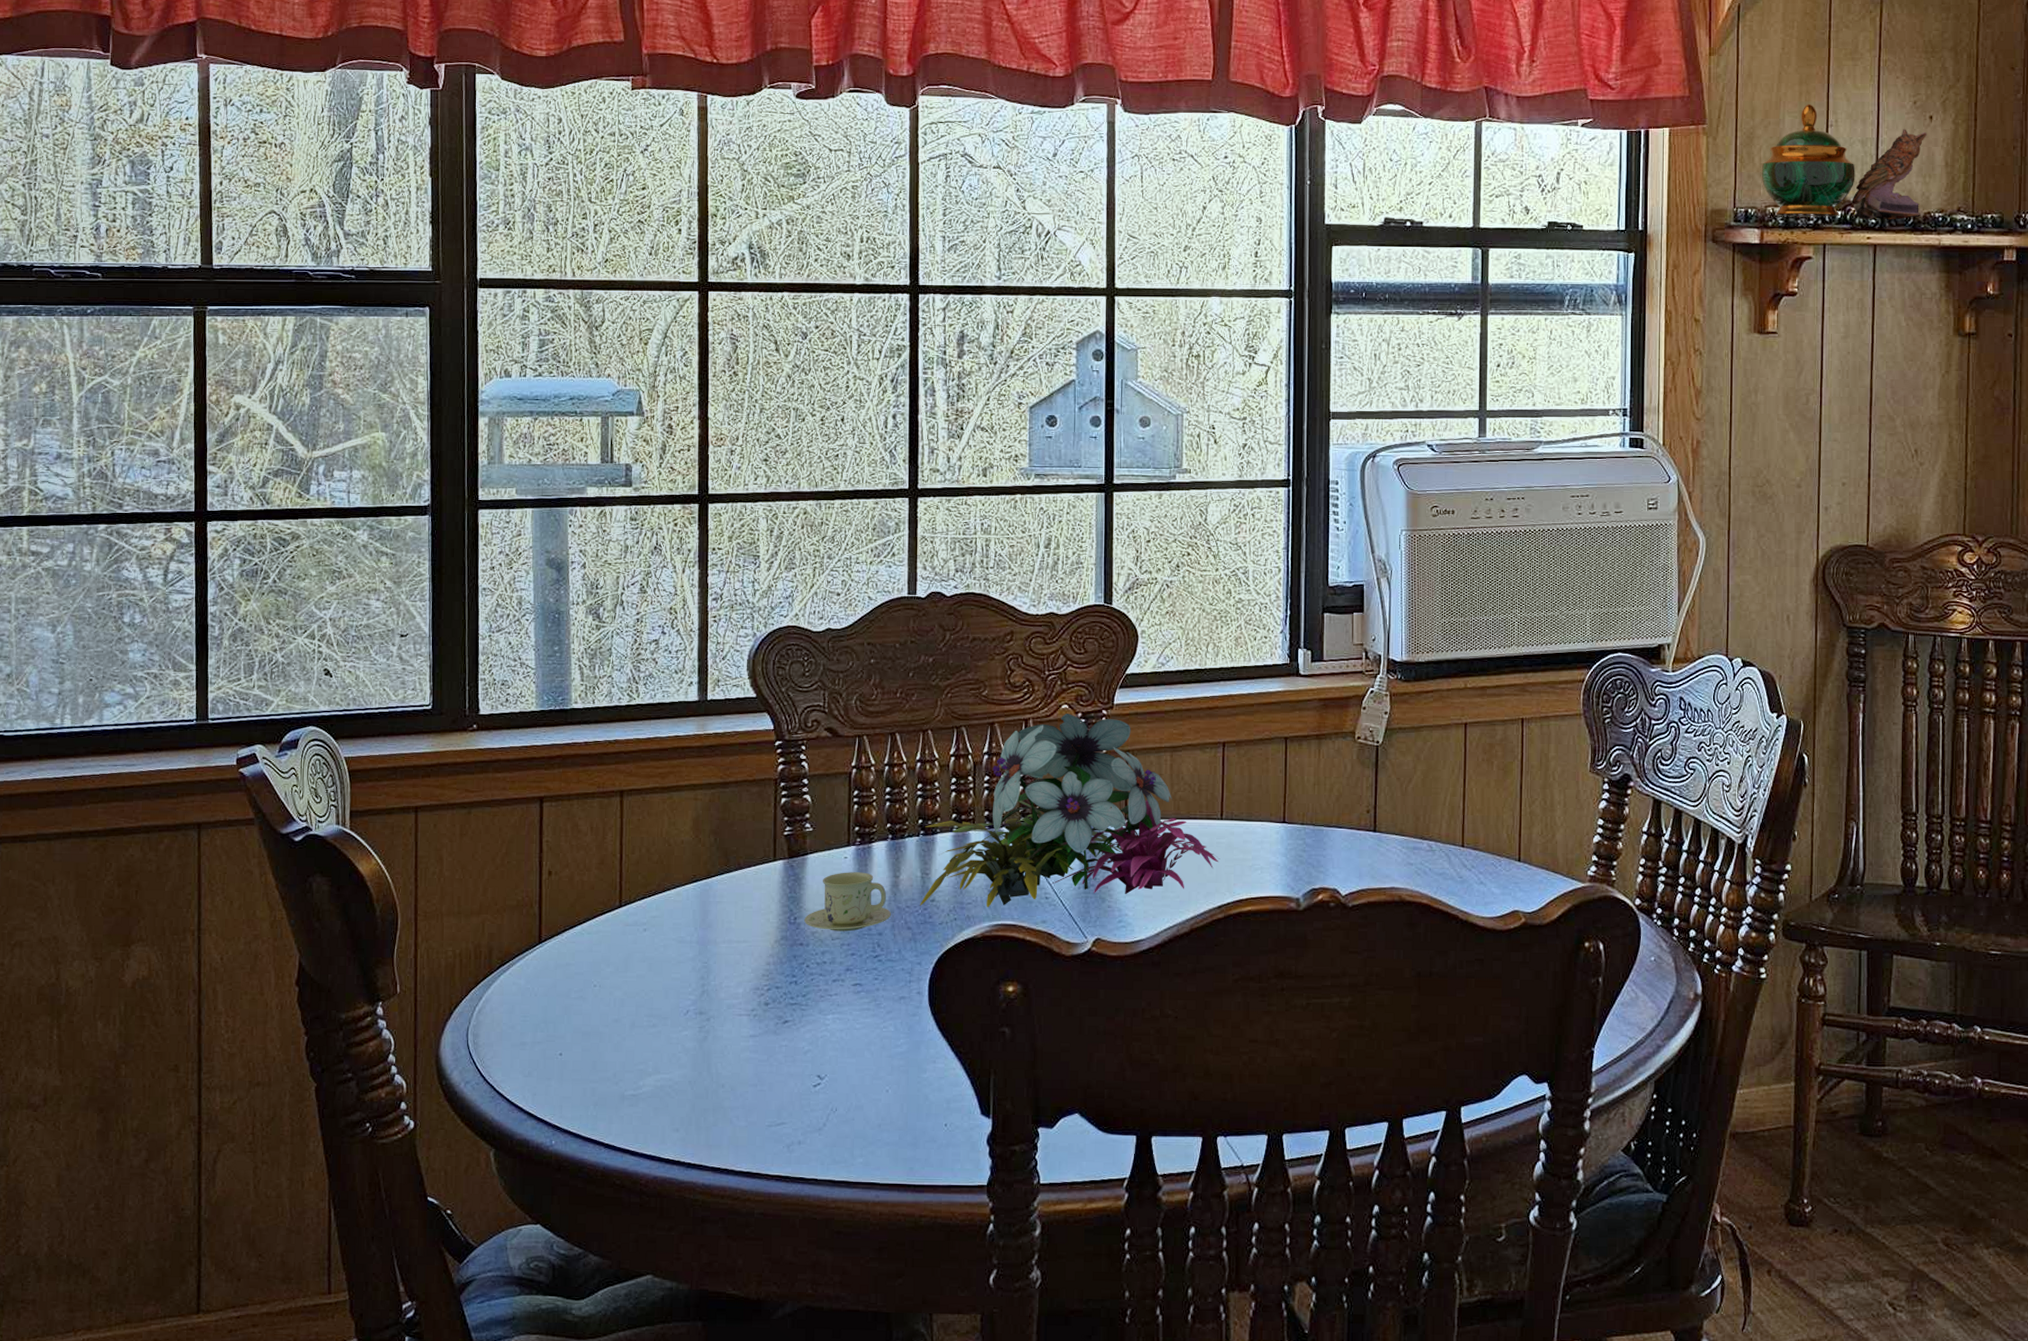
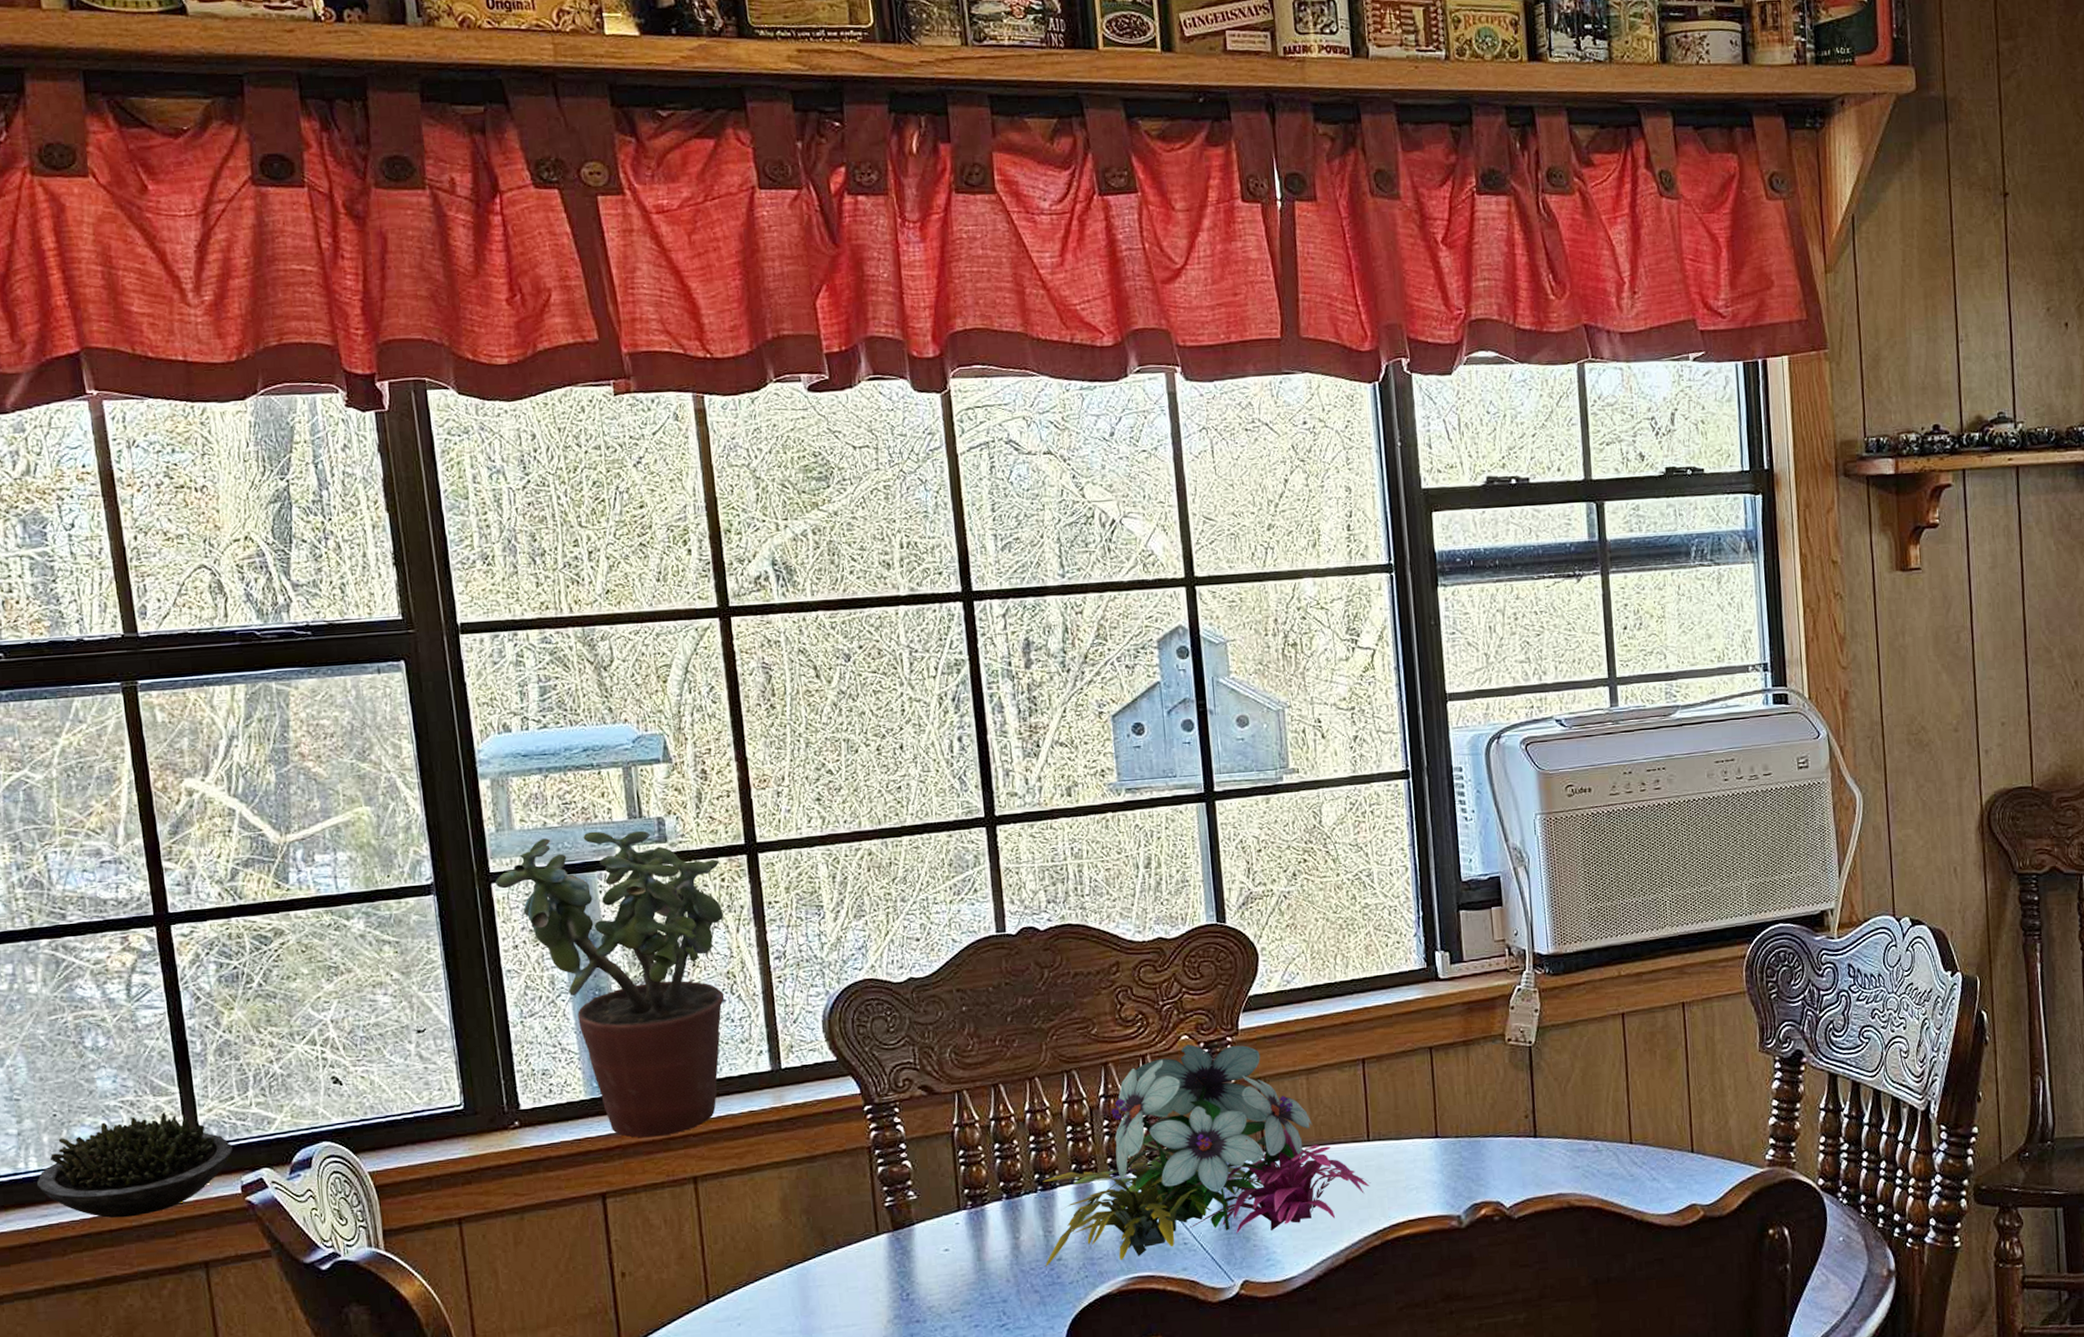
succulent plant: none [68,686,235,777] -> present [36,1112,233,1218]
potted plant: none [482,471,675,751] -> present [495,830,725,1138]
cup and saucer: present [804,872,891,932] -> none [918,1237,1015,1304]
decorative jar: present [1761,104,1855,217] -> none [1890,318,1991,444]
bird figurine: present [1852,129,1928,220] -> none [1989,339,2064,440]

